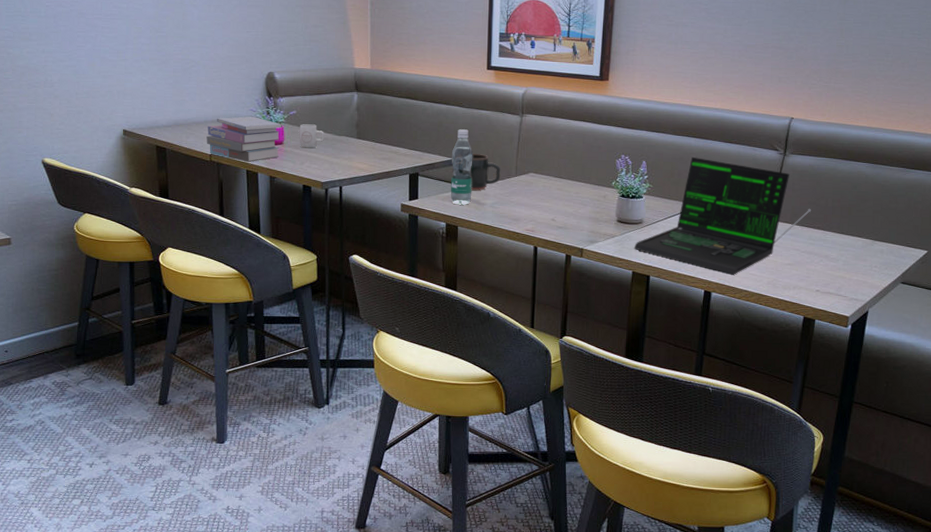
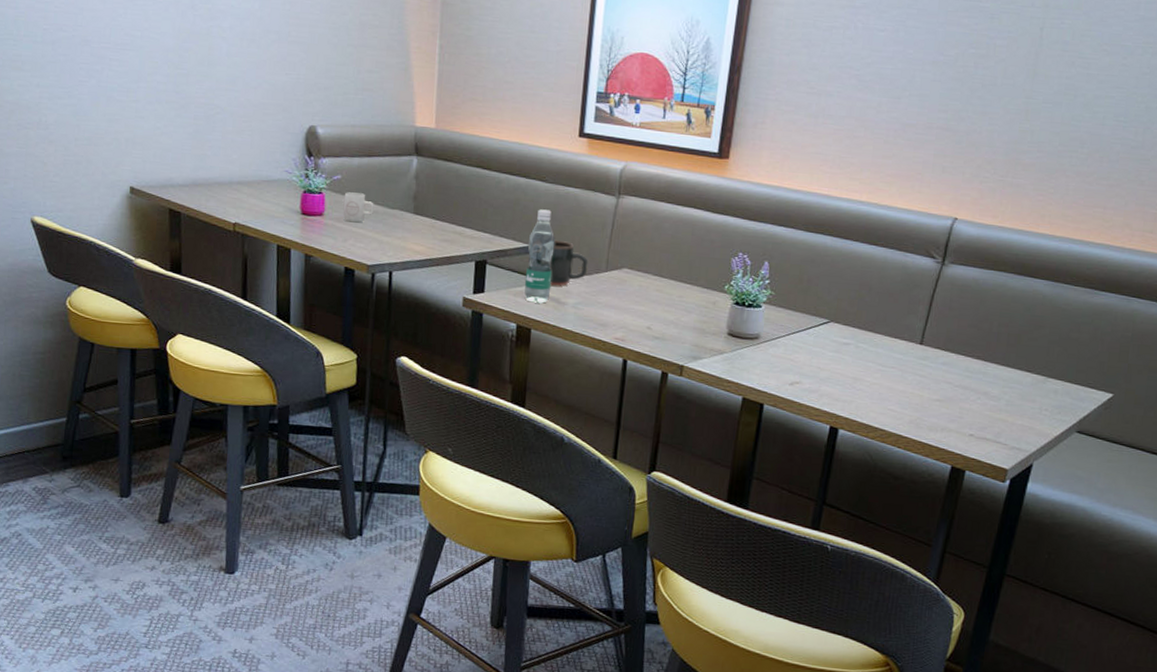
books: present [206,116,282,162] -> none [230,178,323,235]
laptop: present [634,156,812,275] -> none [747,259,972,409]

